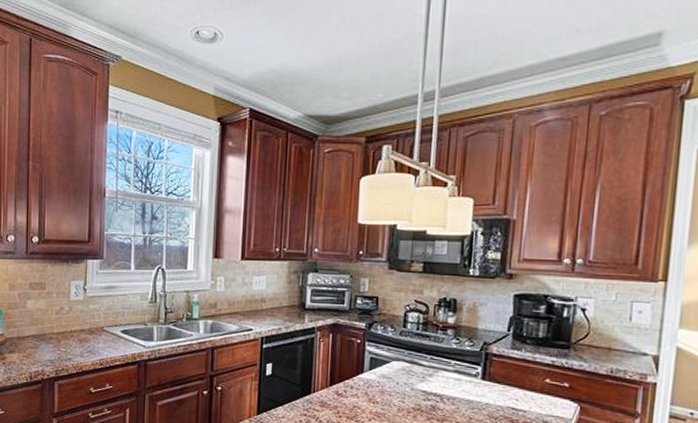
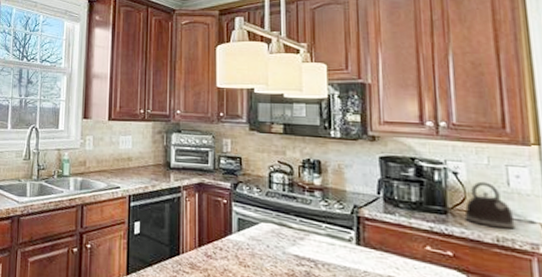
kettle: none [585,317,630,361] -> present [464,181,515,230]

